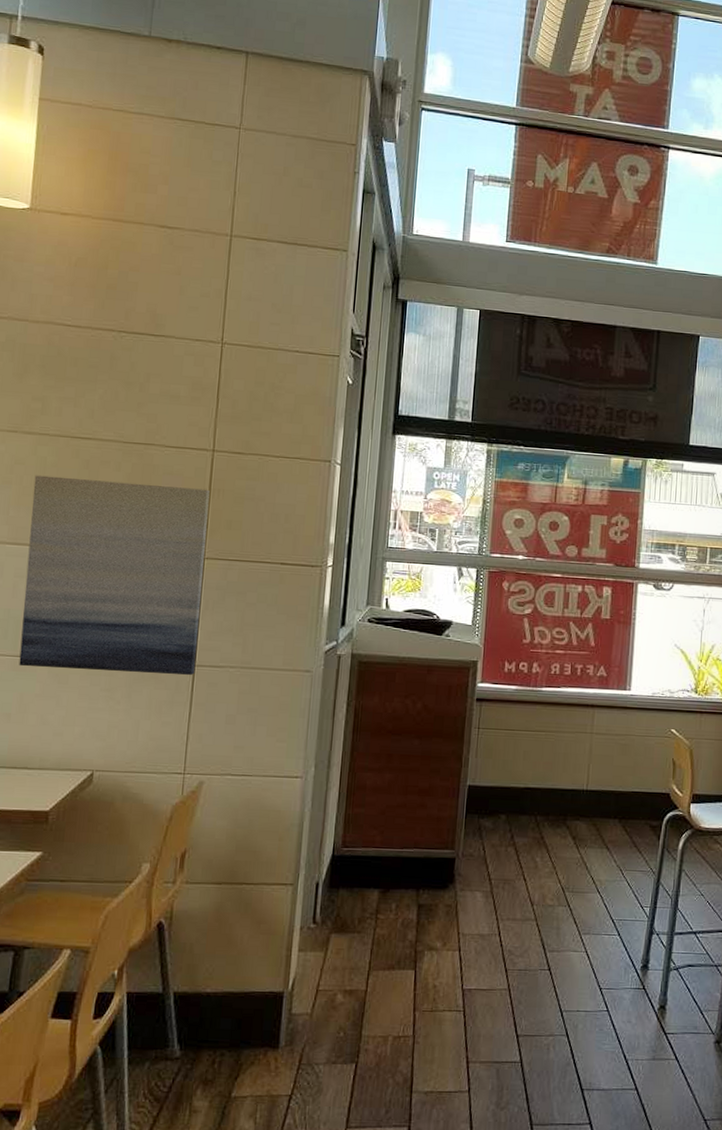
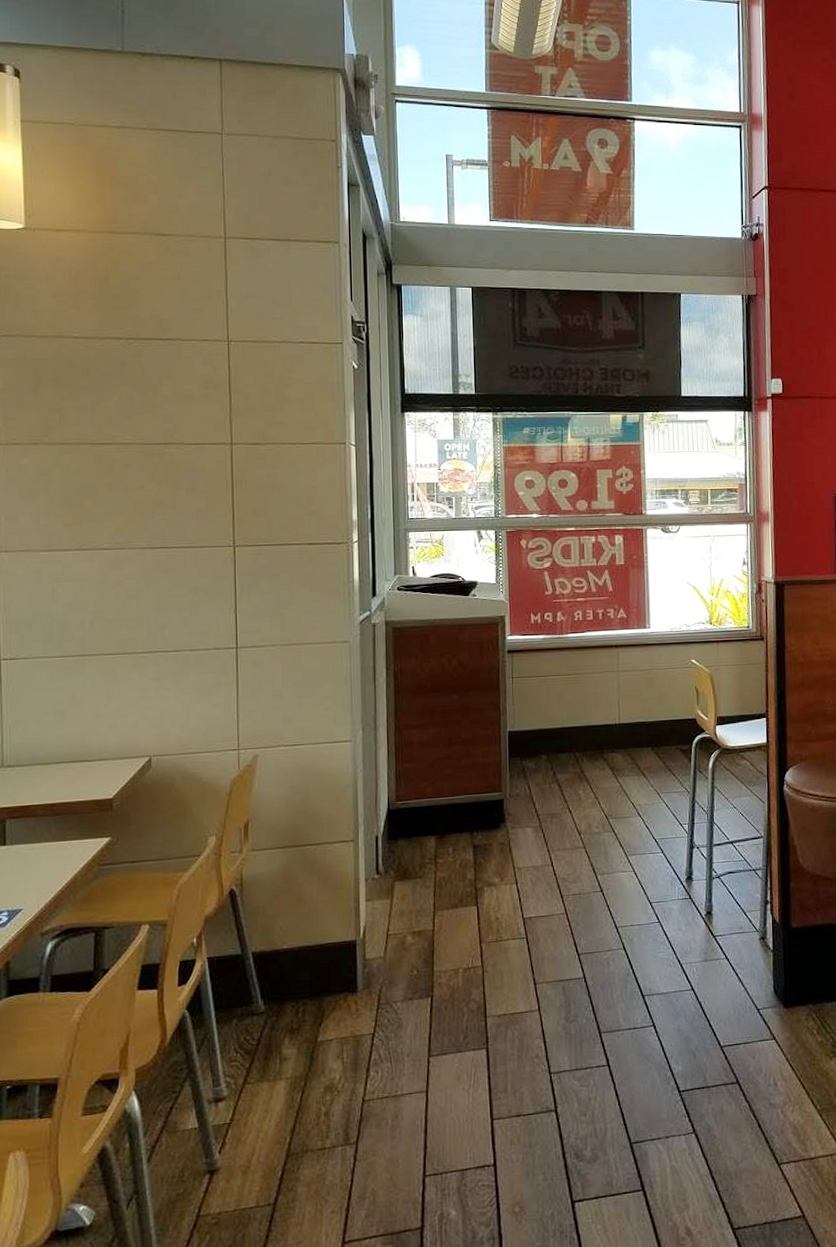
wall art: present [19,475,210,676] -> none [60,481,238,666]

